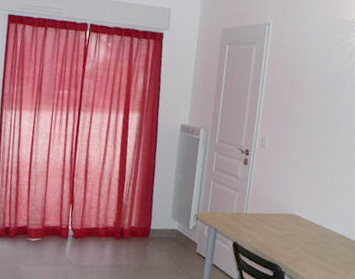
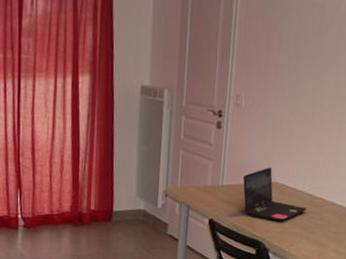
laptop: none [264,200,319,248] -> present [243,167,307,221]

